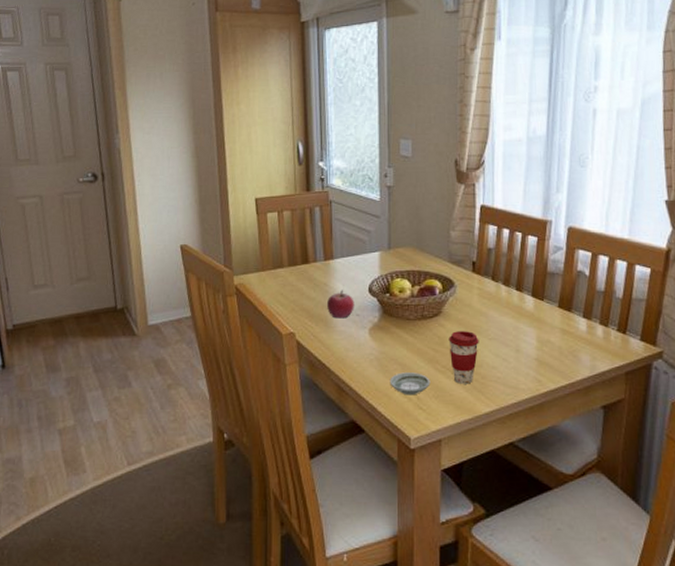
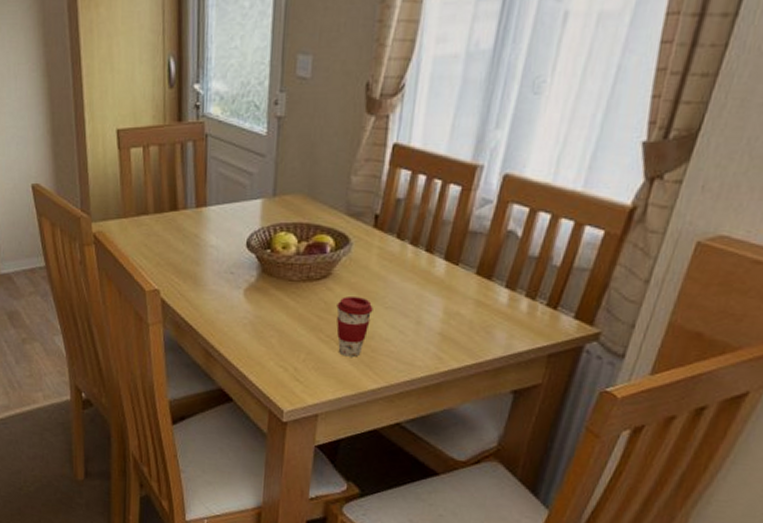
fruit: present [326,290,354,319] -> none [196,243,229,276]
saucer: present [389,372,431,396] -> none [264,340,311,366]

